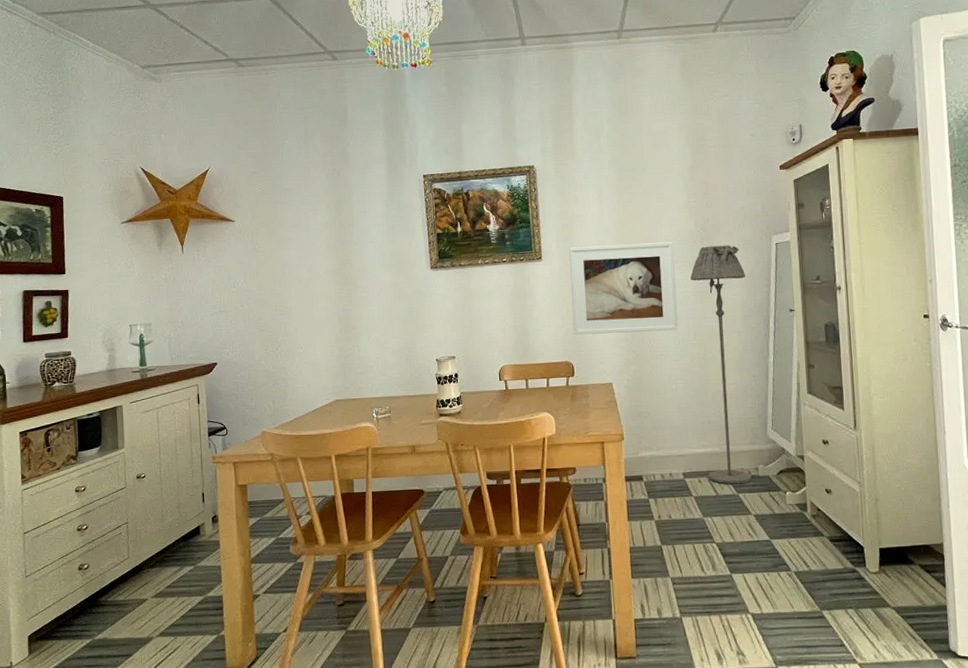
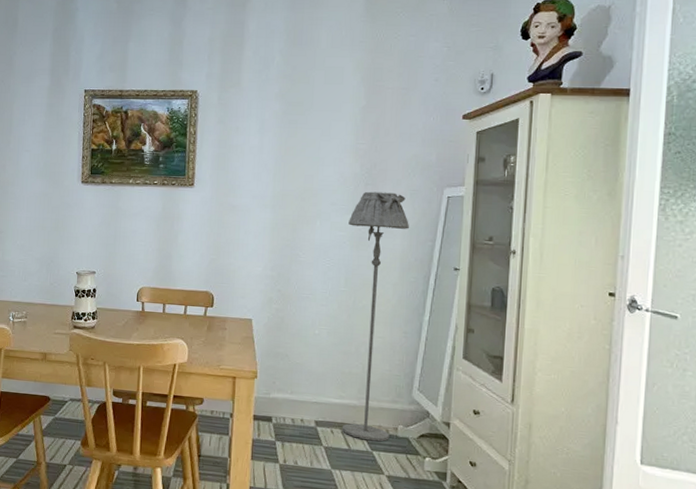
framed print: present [569,242,678,335] -> none [217,177,334,275]

